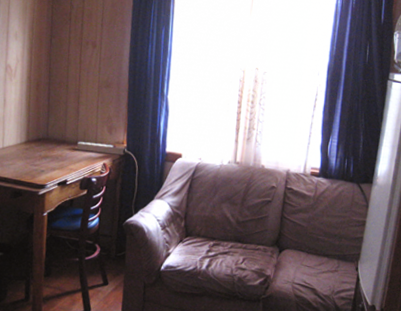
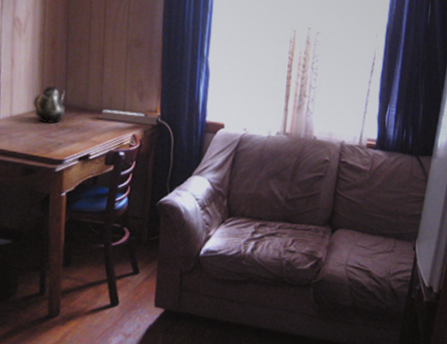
teapot: none [21,117,47,154] -> present [33,81,65,124]

